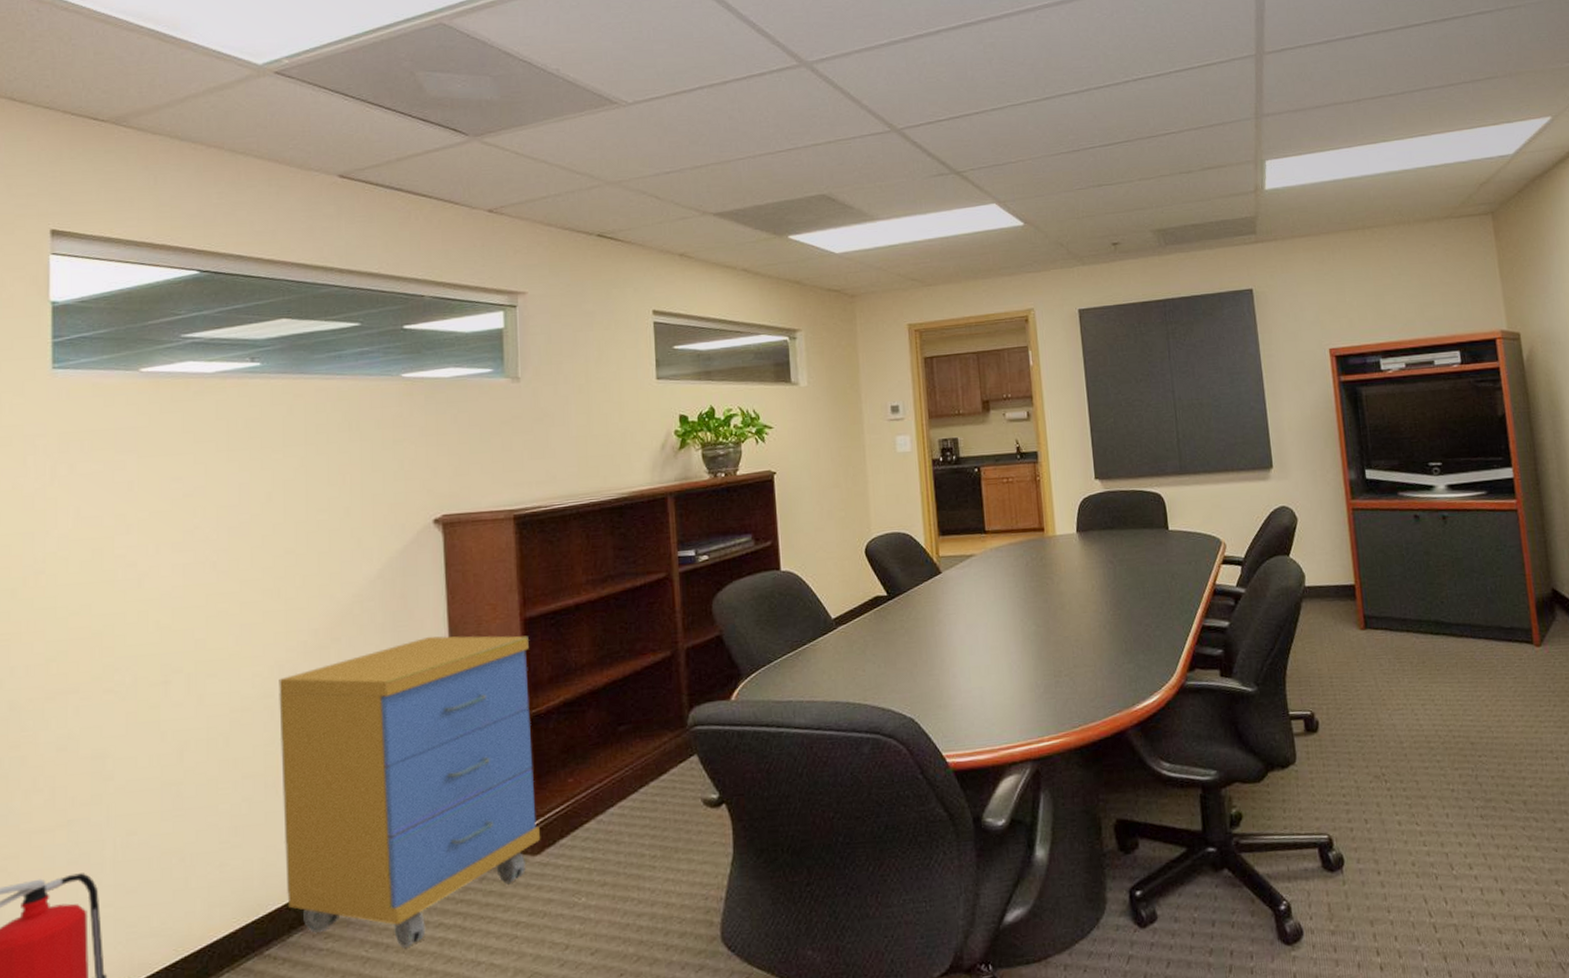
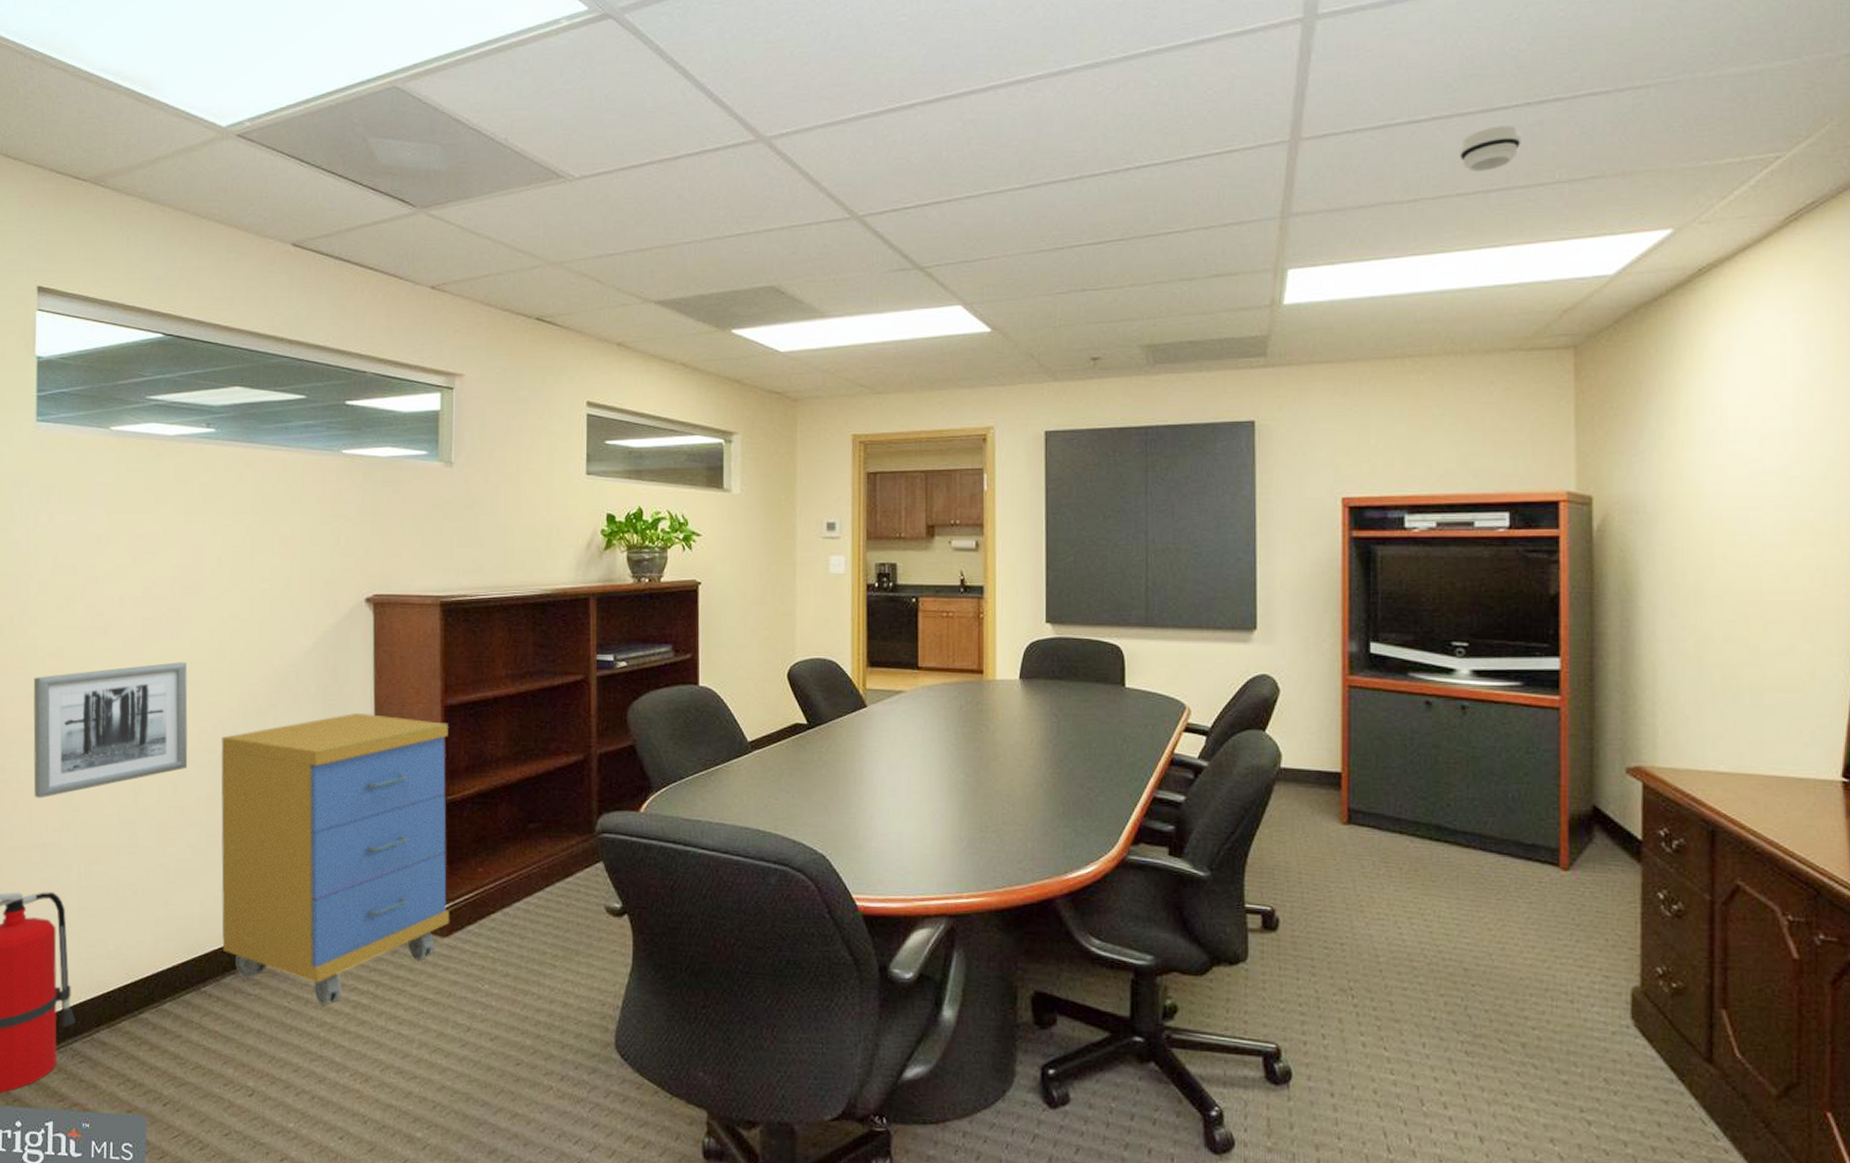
wall art: none [54,605,241,772] -> present [33,662,188,798]
smoke detector: none [1387,39,1433,76] -> present [1459,126,1521,172]

